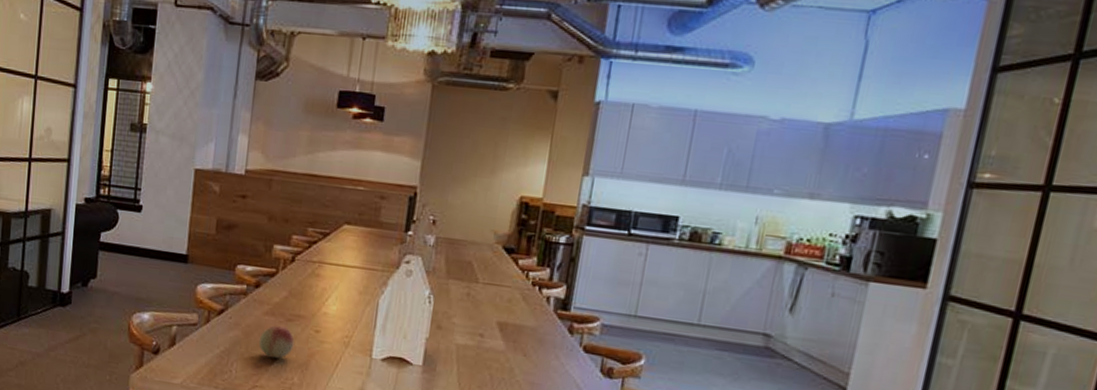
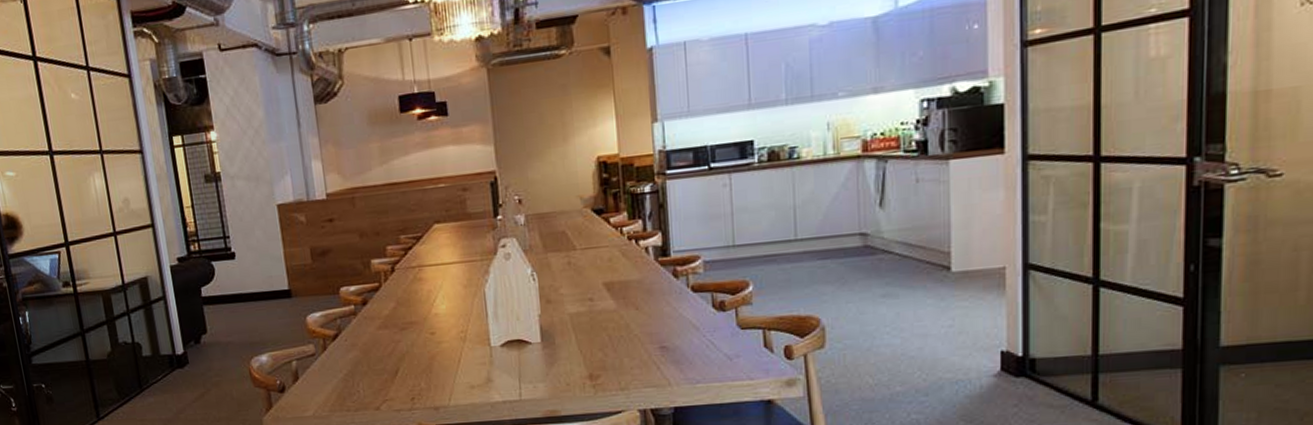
fruit: present [258,325,294,359] -> none [378,337,414,369]

